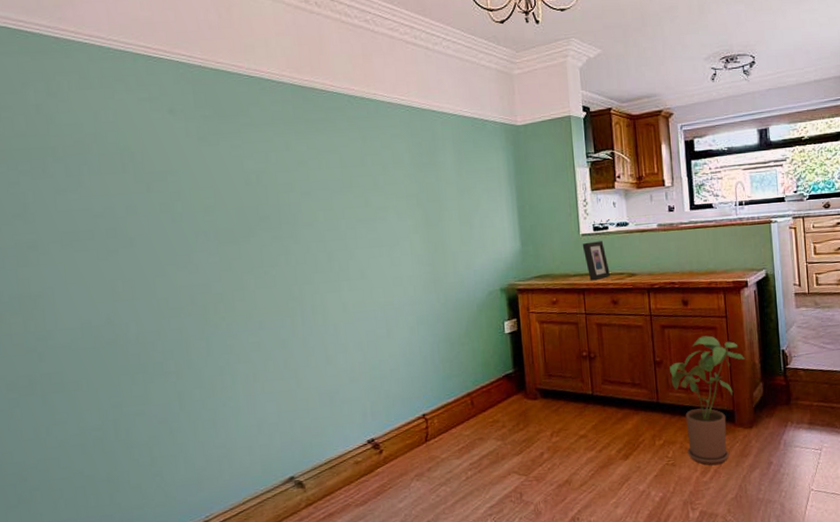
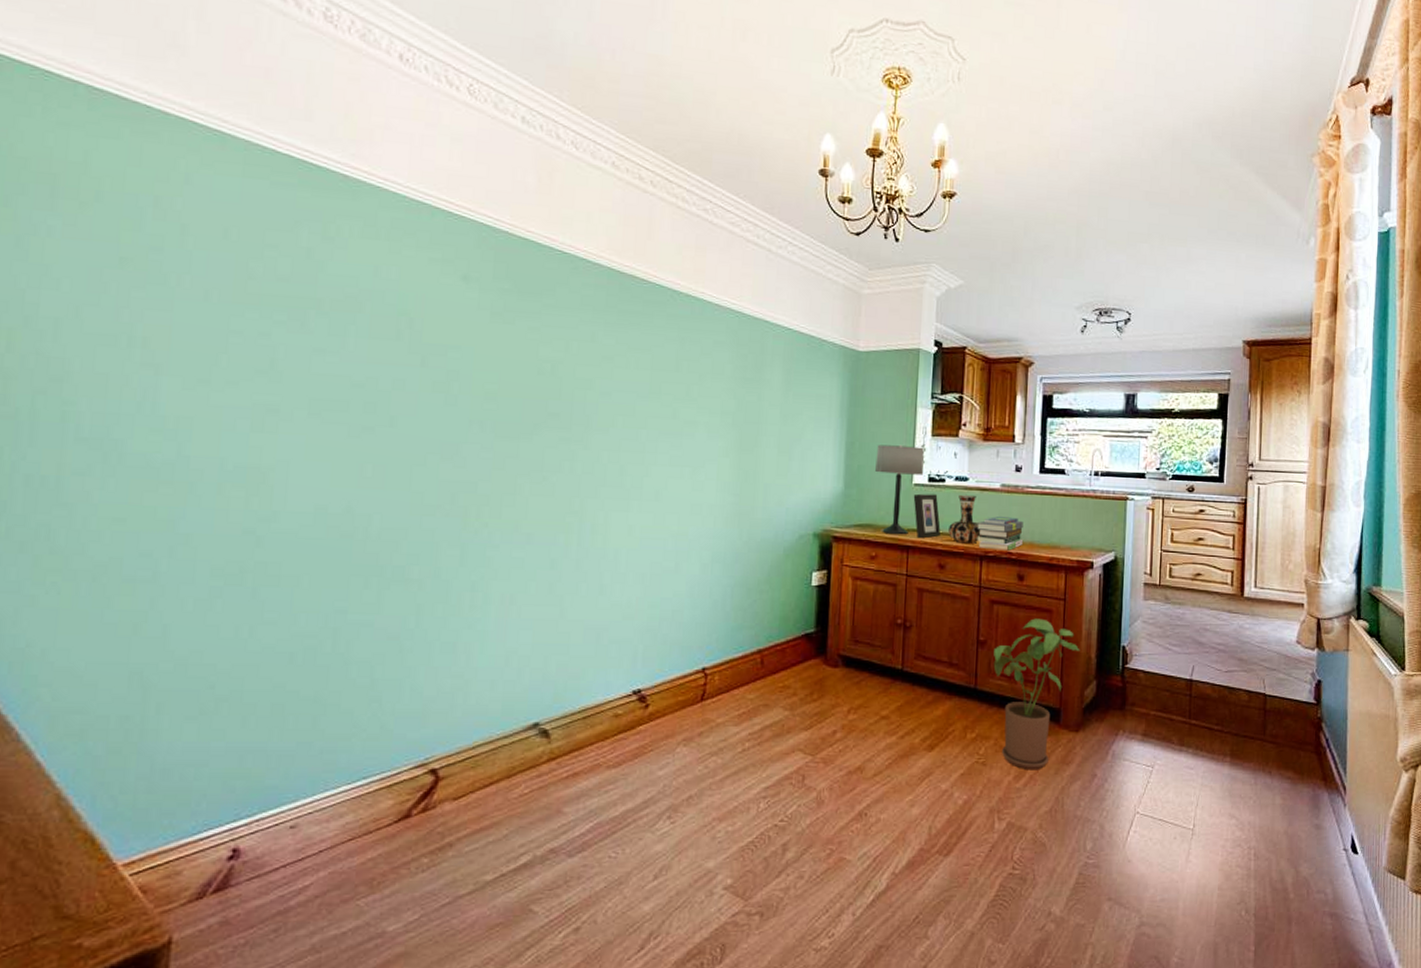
table lamp: none [544,201,589,281] -> present [875,444,924,535]
decorative vase: none [617,237,647,280] -> present [948,494,982,544]
books: none [641,251,684,283] -> present [977,517,1024,551]

